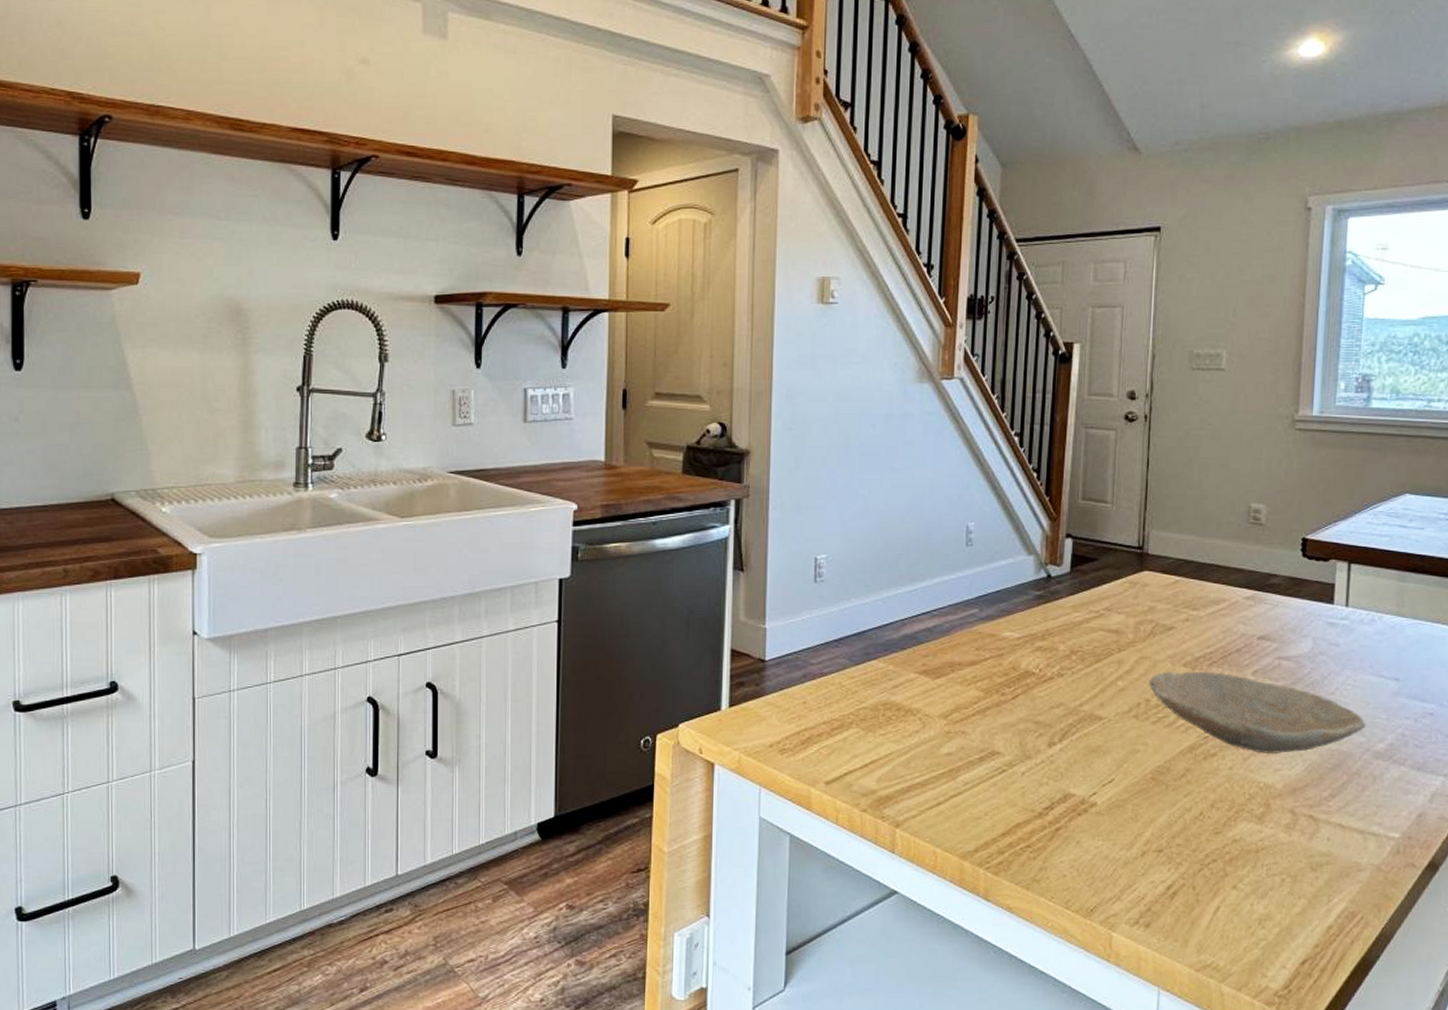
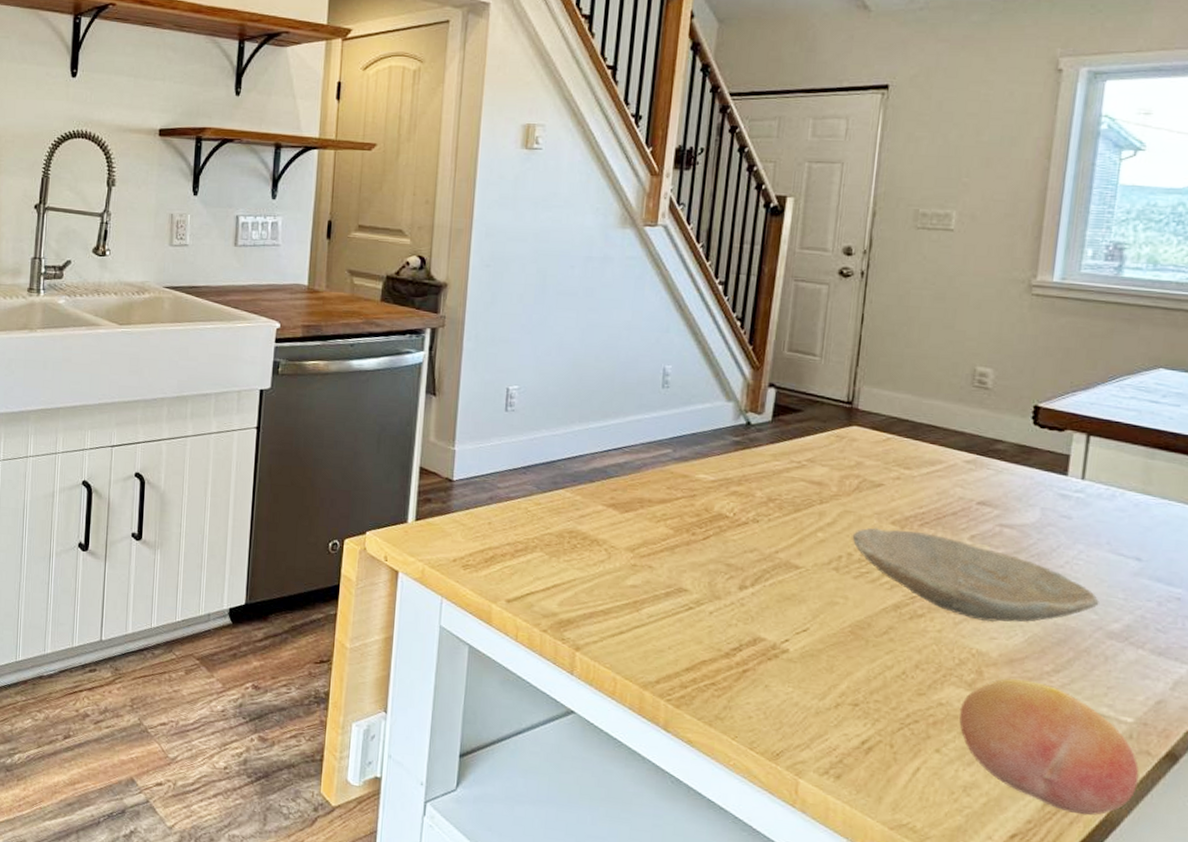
fruit: none [1251,807,1408,933] -> present [959,678,1140,816]

